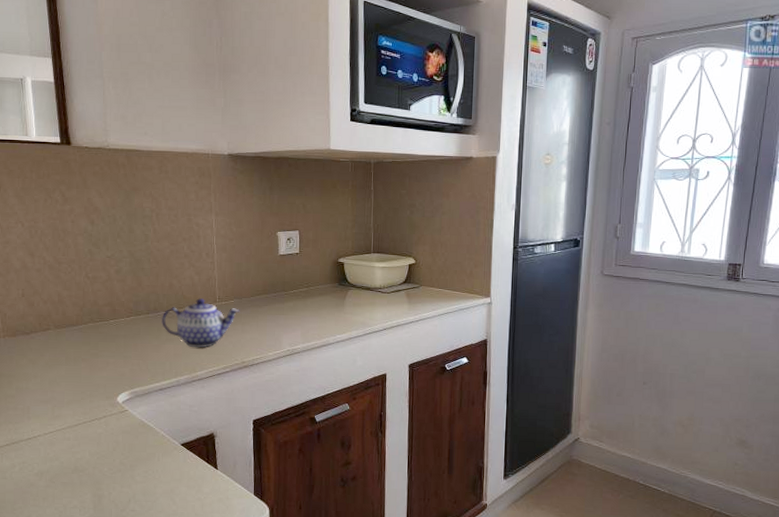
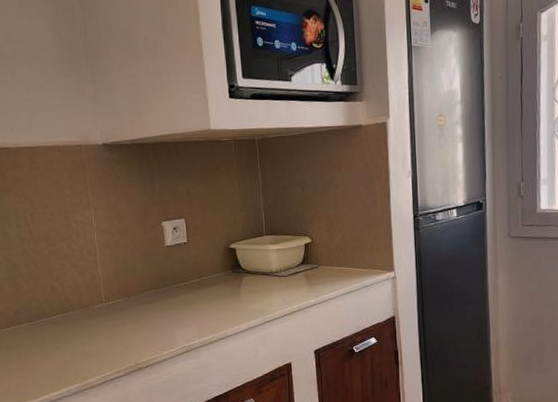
teapot: present [162,297,240,348] -> none [45,299,129,354]

